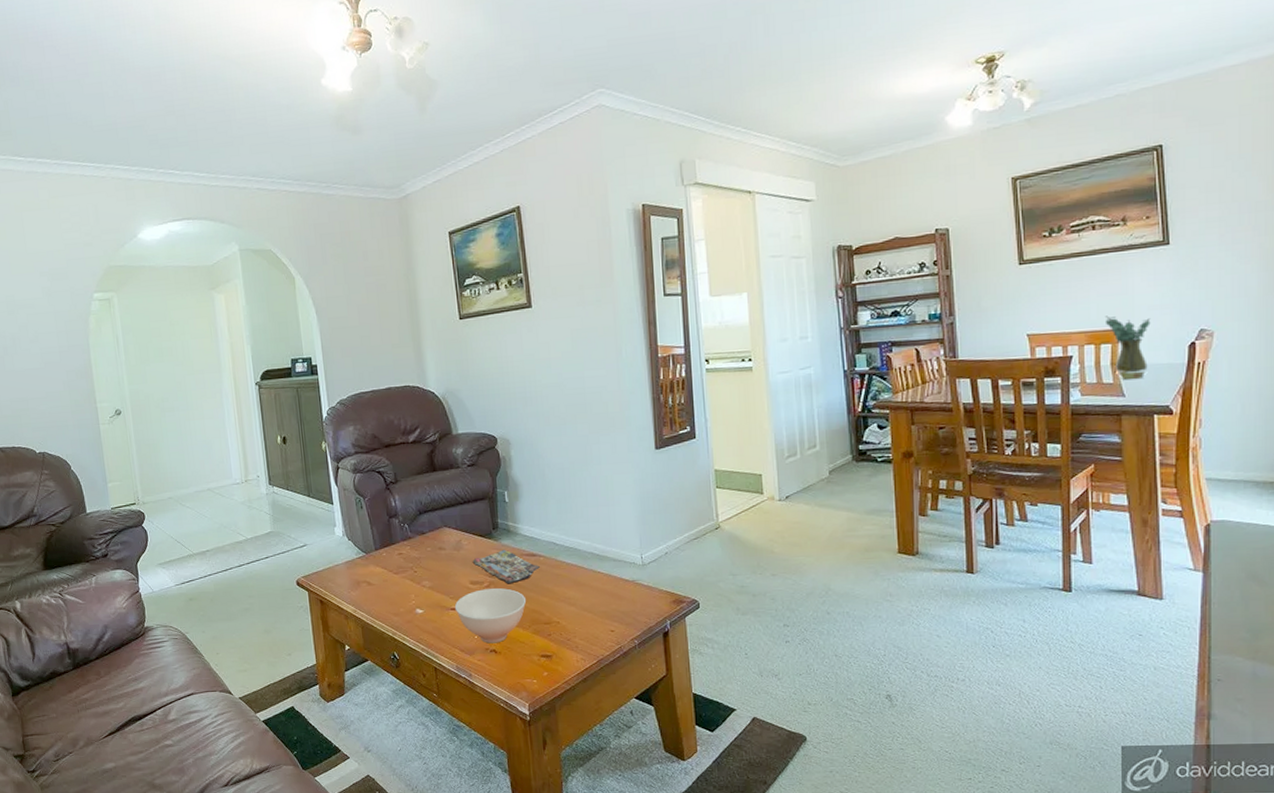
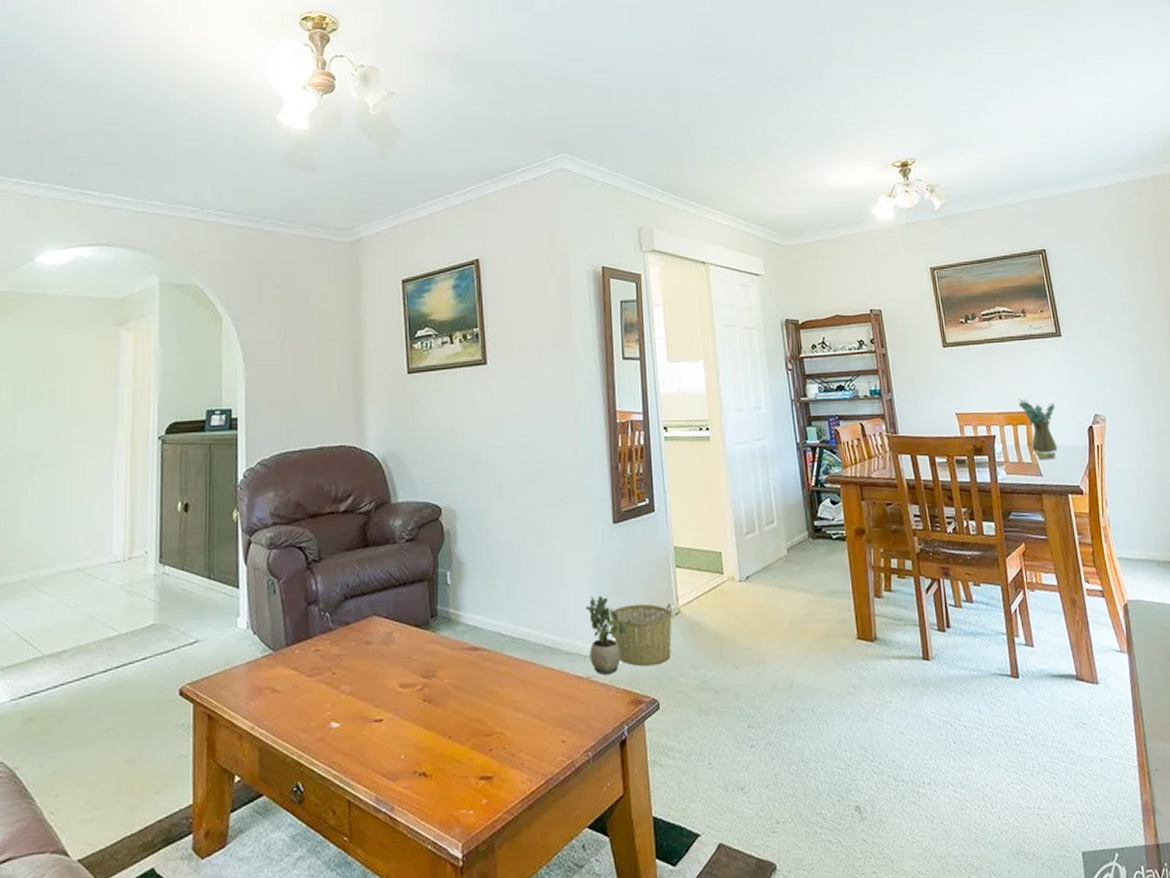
bowl: present [454,588,527,644] -> none [378,691,466,765]
magazine: present [472,549,540,584] -> none [404,642,483,686]
potted plant: none [629,512,674,578] -> present [585,596,632,675]
basket: none [653,519,713,573] -> present [610,603,673,667]

